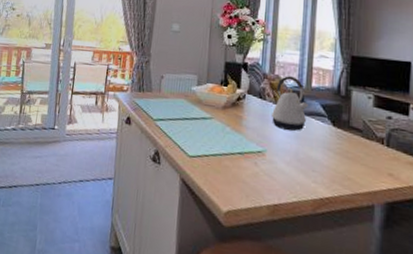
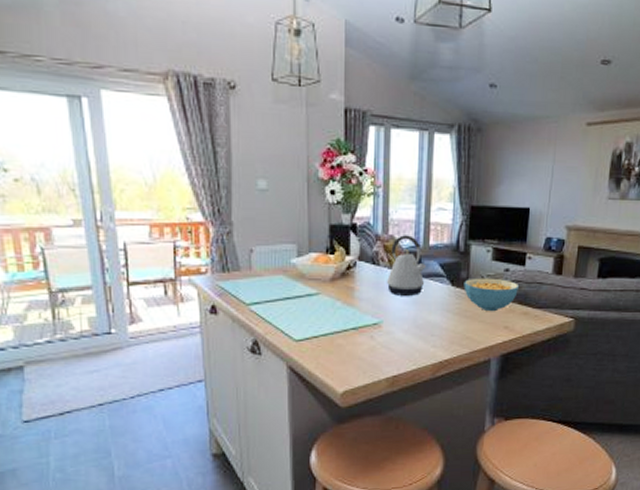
cereal bowl: none [345,121,404,157] -> present [463,278,520,312]

